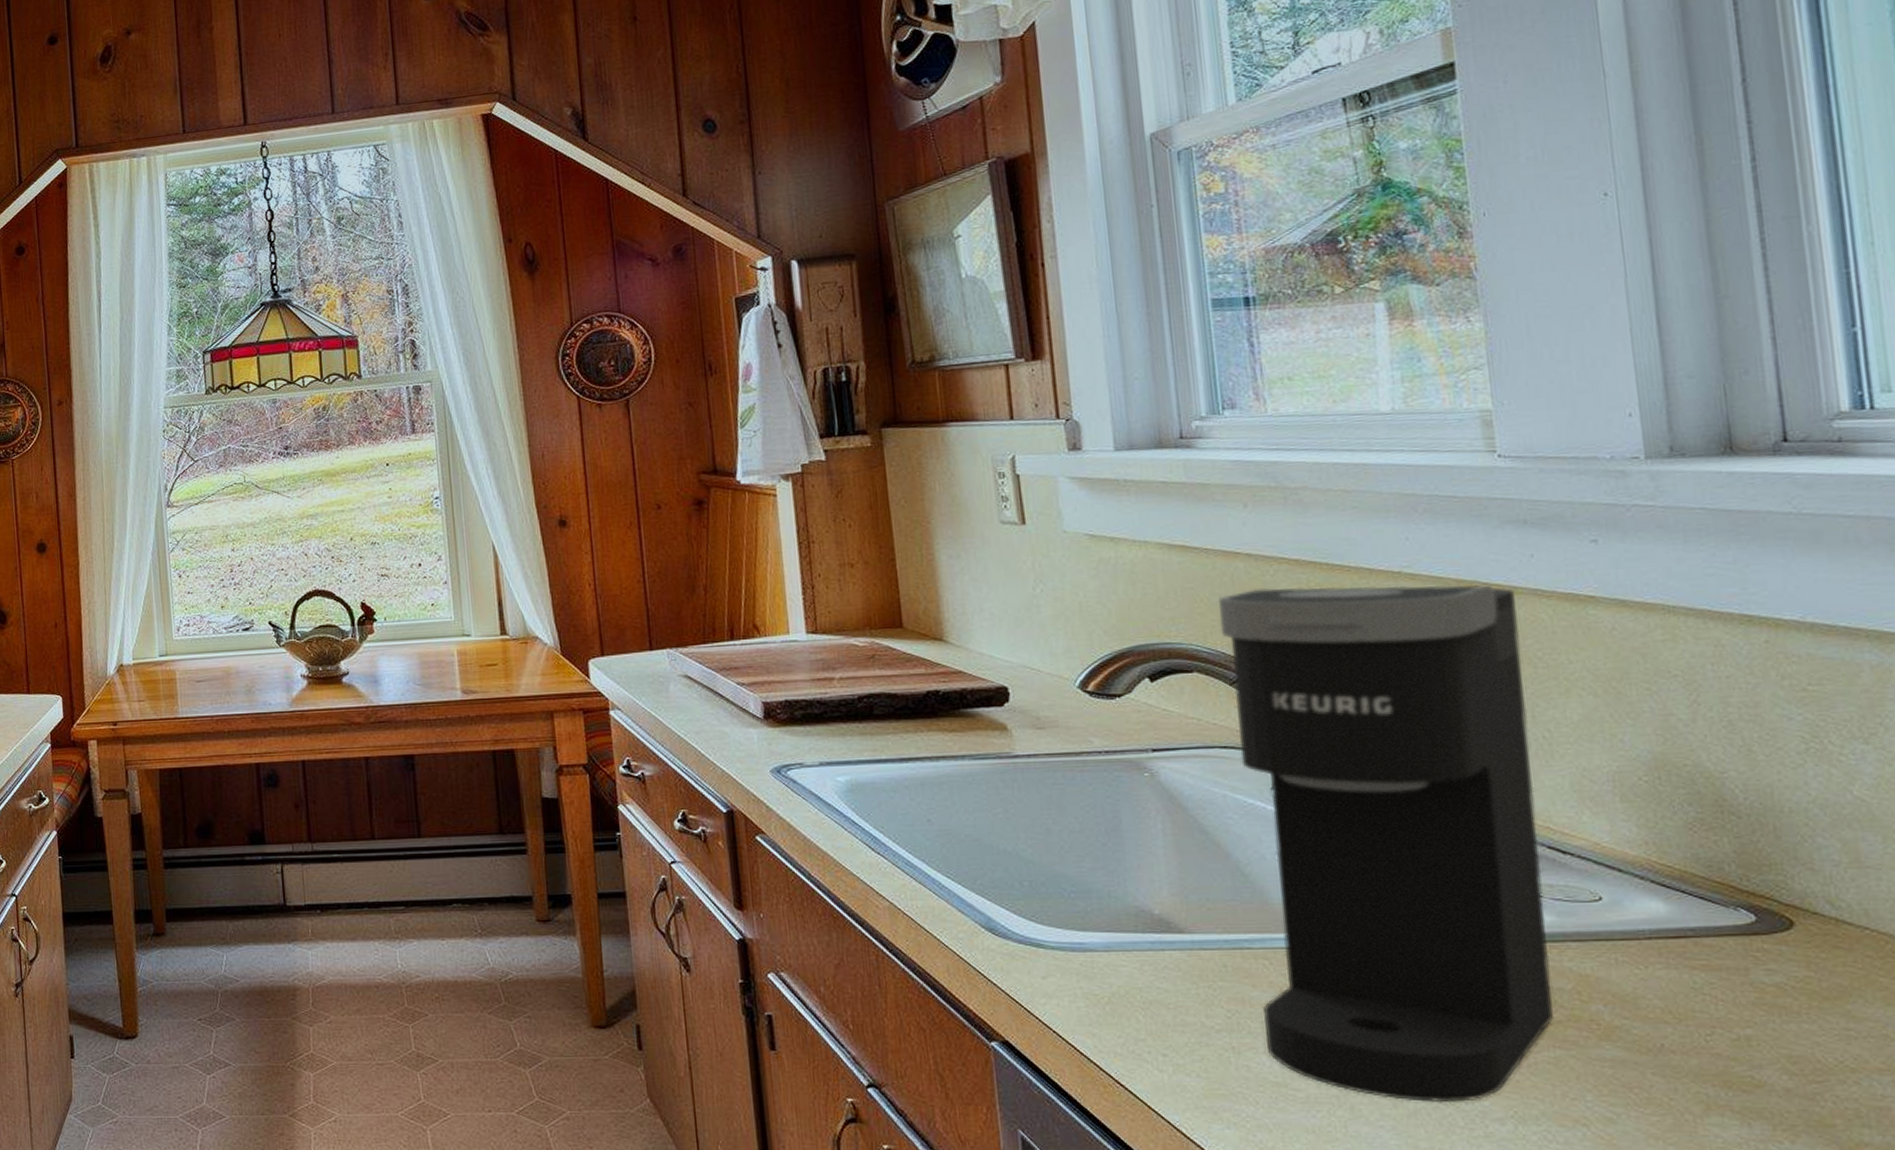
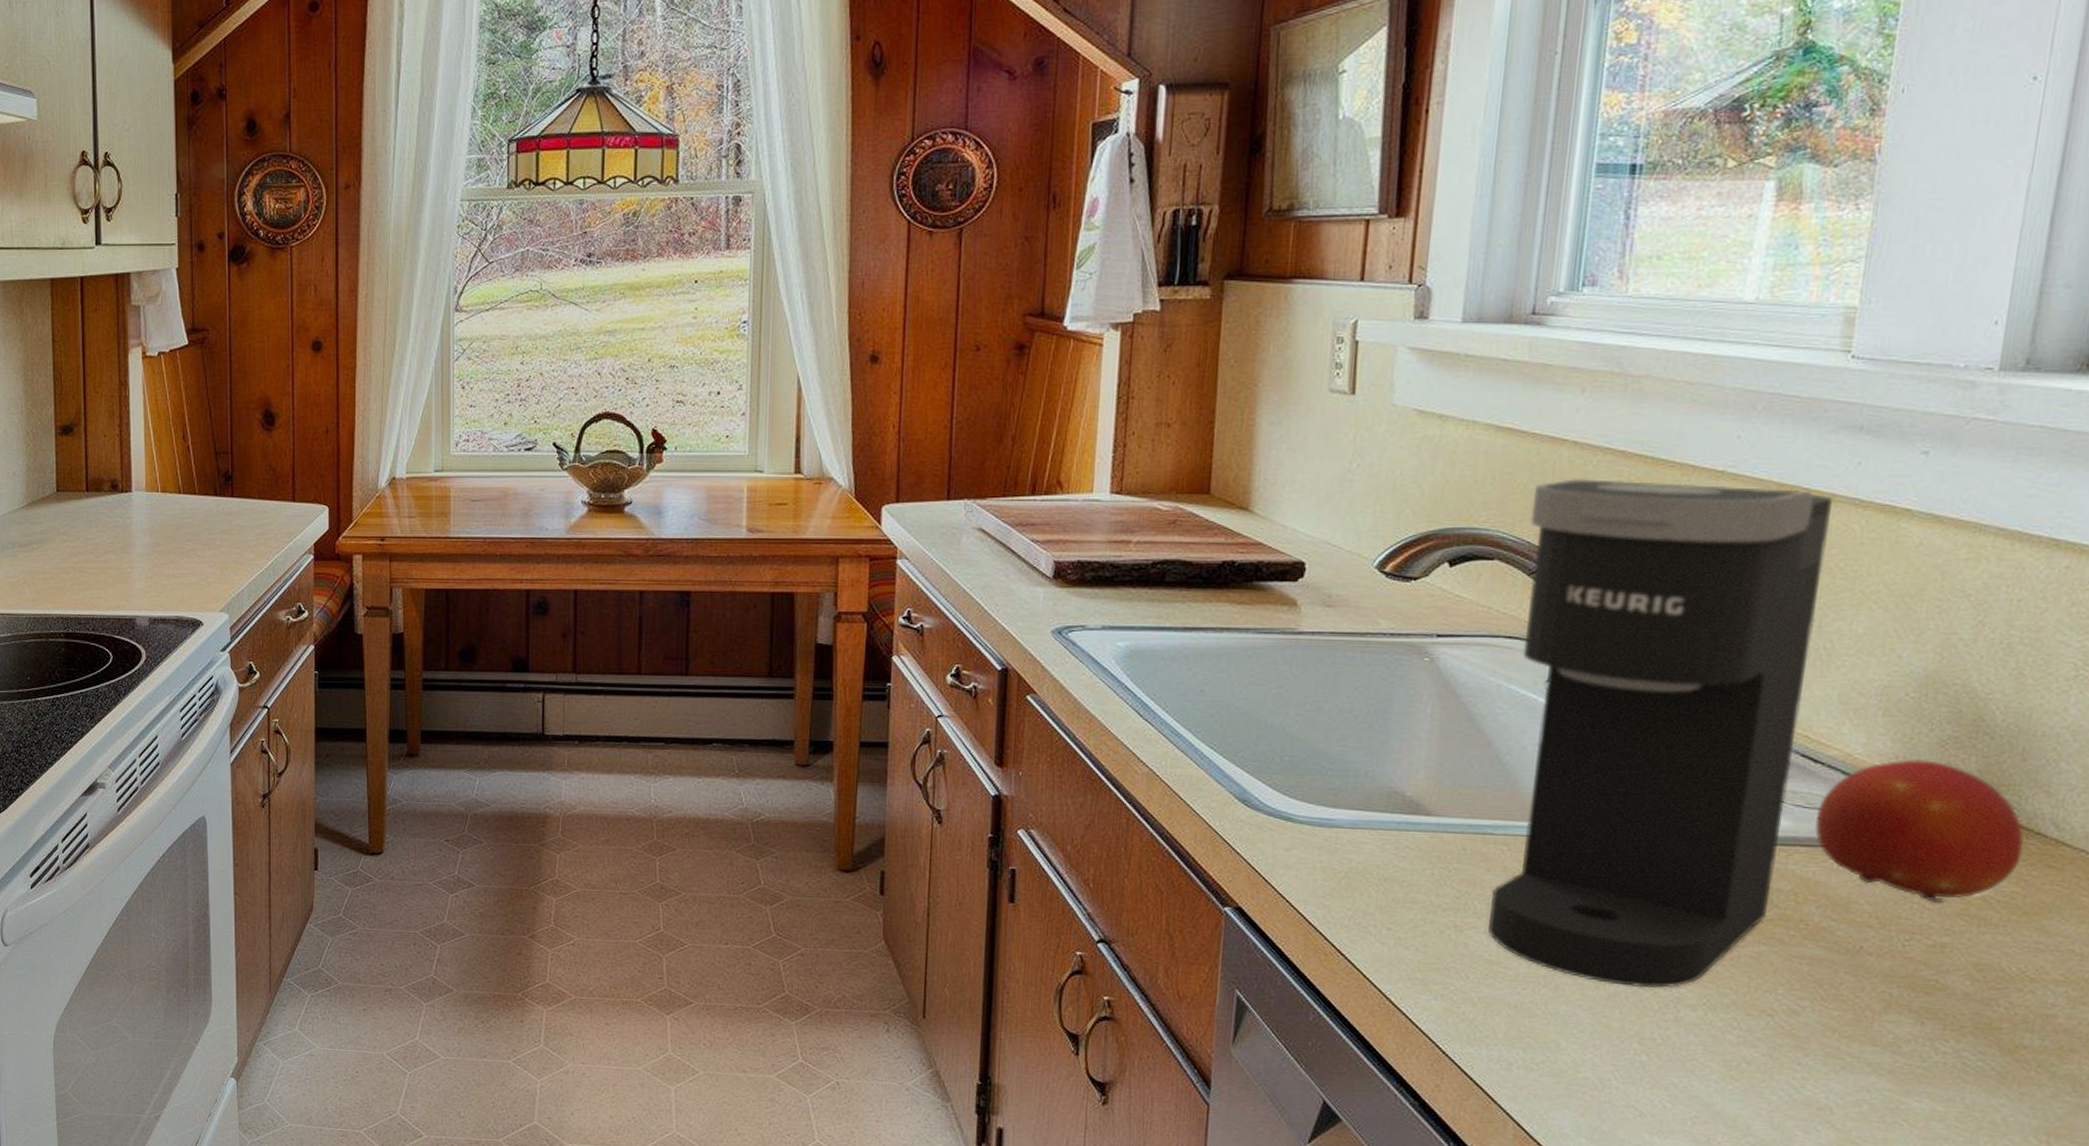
fruit: none [1579,844,1805,994] -> present [1815,759,2025,904]

